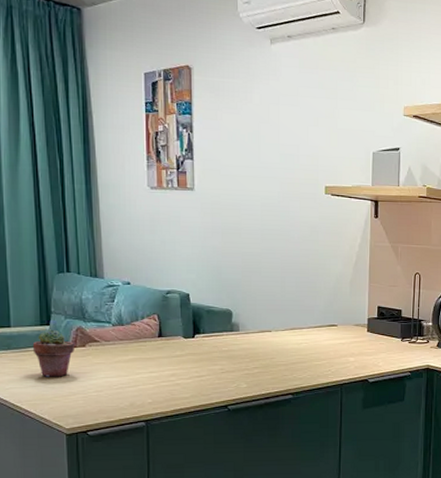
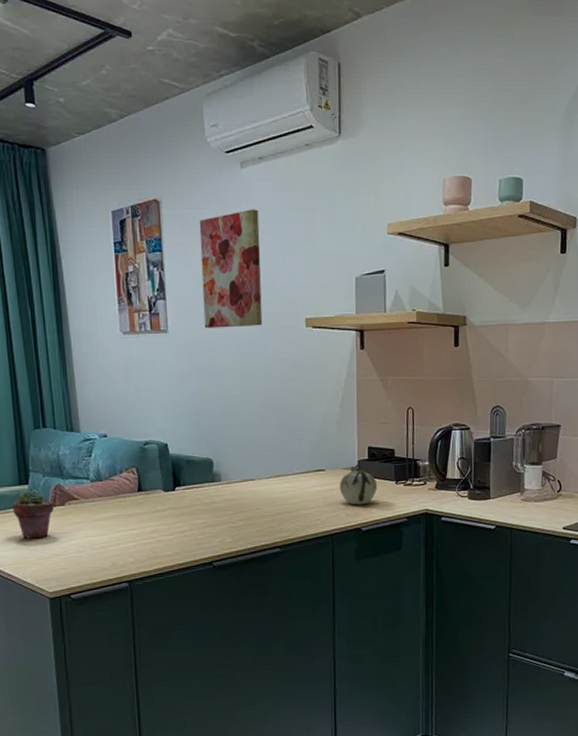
wall art: none [228,82,286,190] -> present [199,209,263,328]
teapot: none [350,321,385,359] -> present [339,464,378,505]

